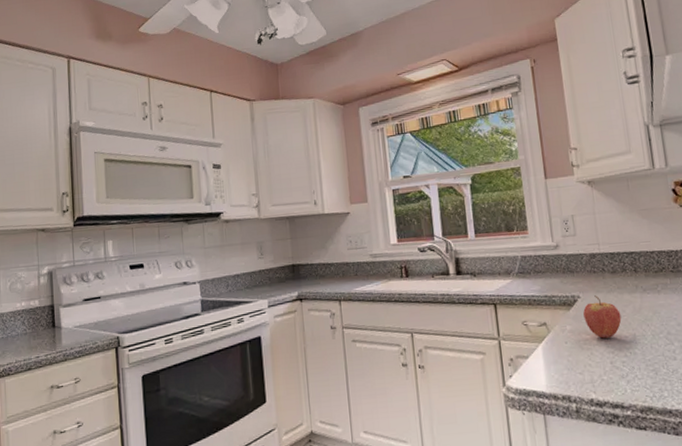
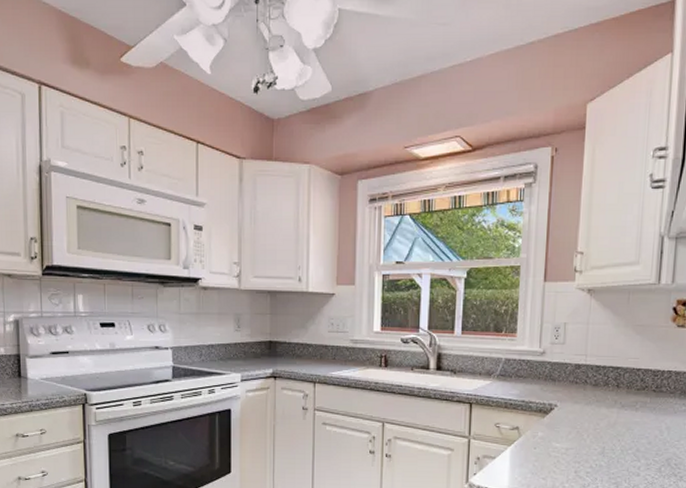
fruit: present [583,295,622,339] -> none [557,406,595,448]

